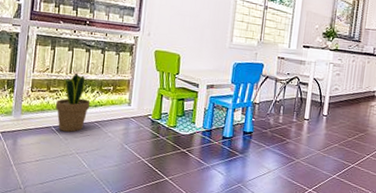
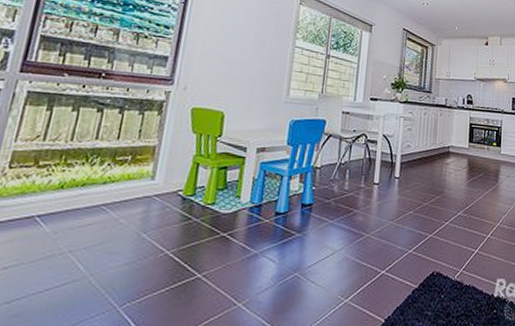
potted plant: present [56,73,96,132] -> none [44,140,108,222]

